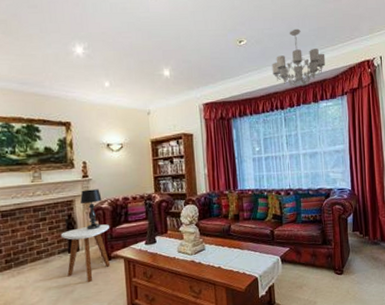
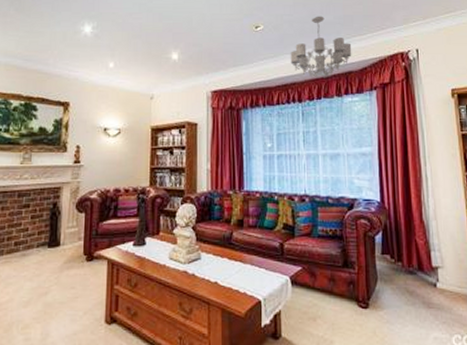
side table: present [60,224,111,283] -> none [42,218,97,285]
table lamp: present [80,189,102,230] -> none [69,177,92,223]

